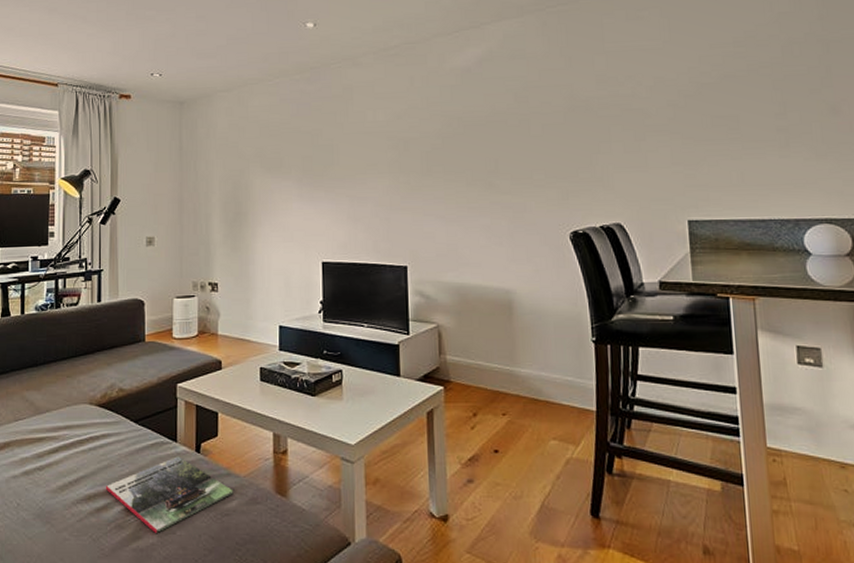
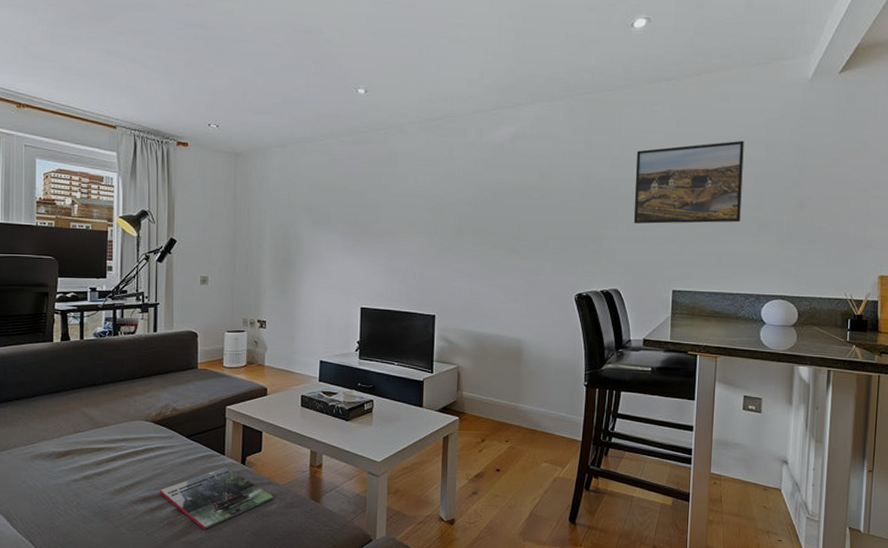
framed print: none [625,40,761,146] -> present [633,140,744,224]

